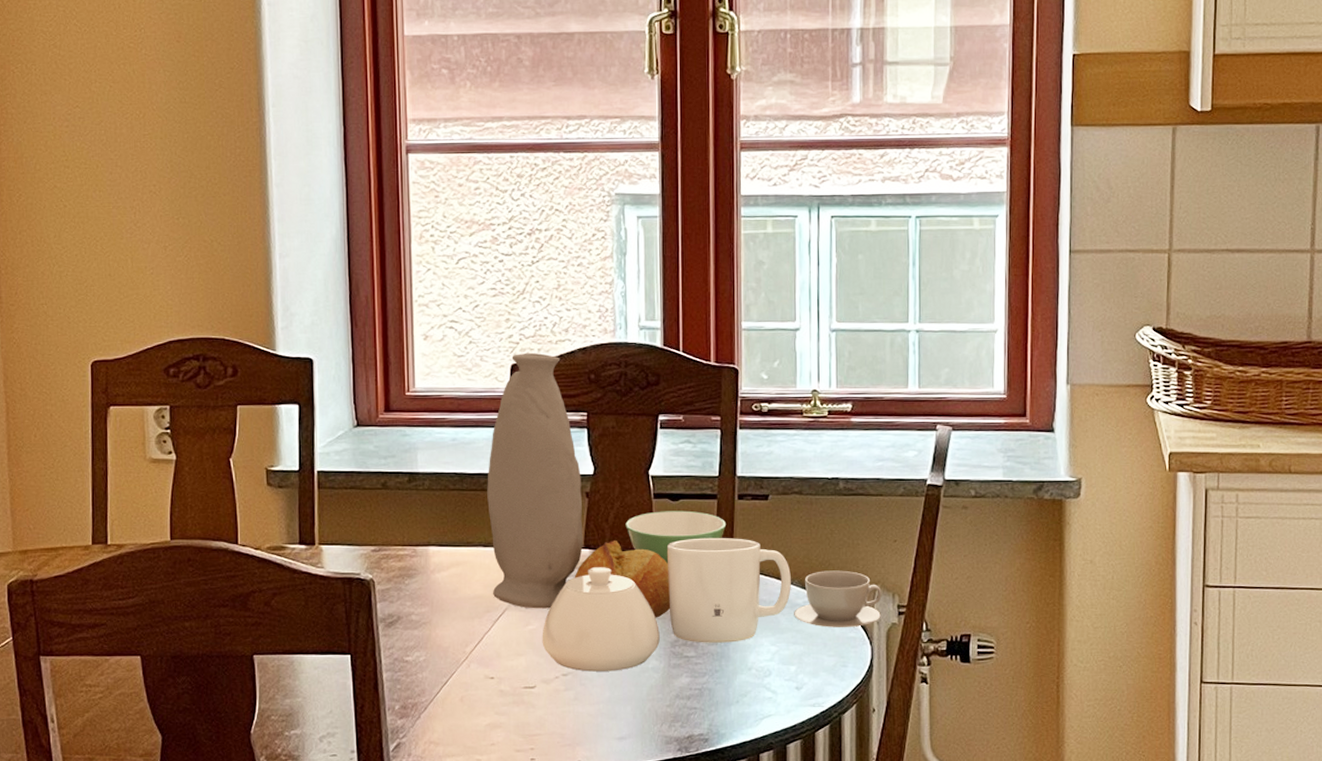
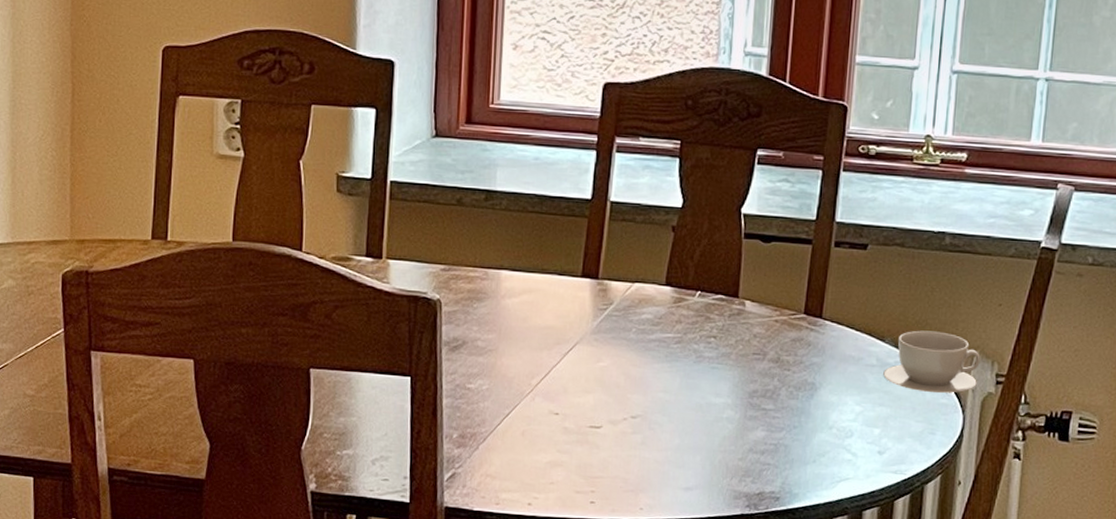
vase: present [487,353,583,609] -> none [565,72,669,346]
sugar bowl: present [542,566,660,672] -> none [612,305,738,418]
bread roll: present [574,539,671,618] -> none [652,279,754,366]
bowl: present [625,510,727,564] -> none [711,252,820,310]
mug: present [666,537,791,643] -> none [750,284,884,399]

